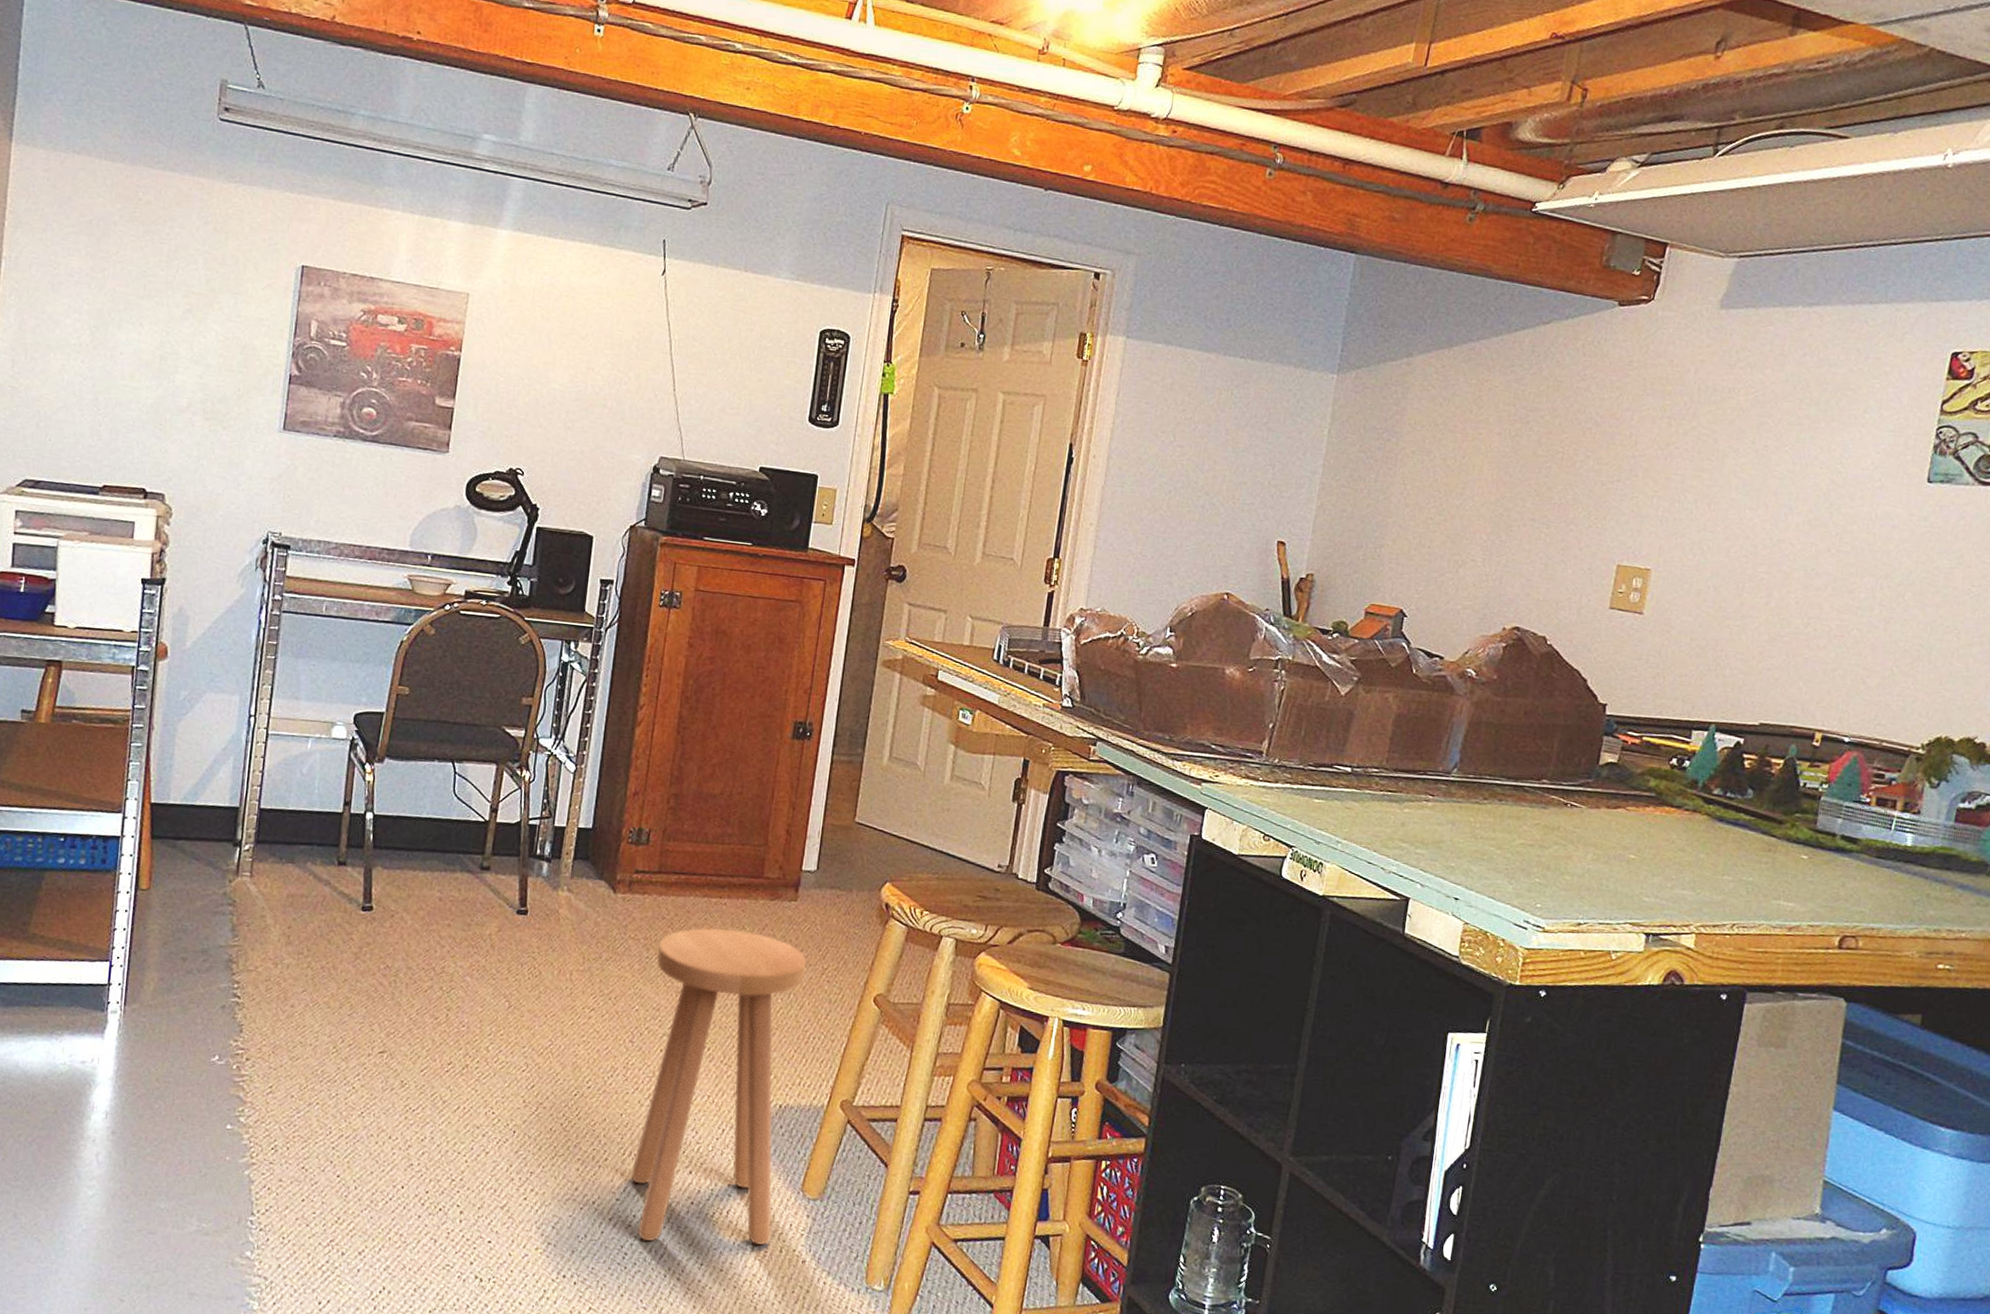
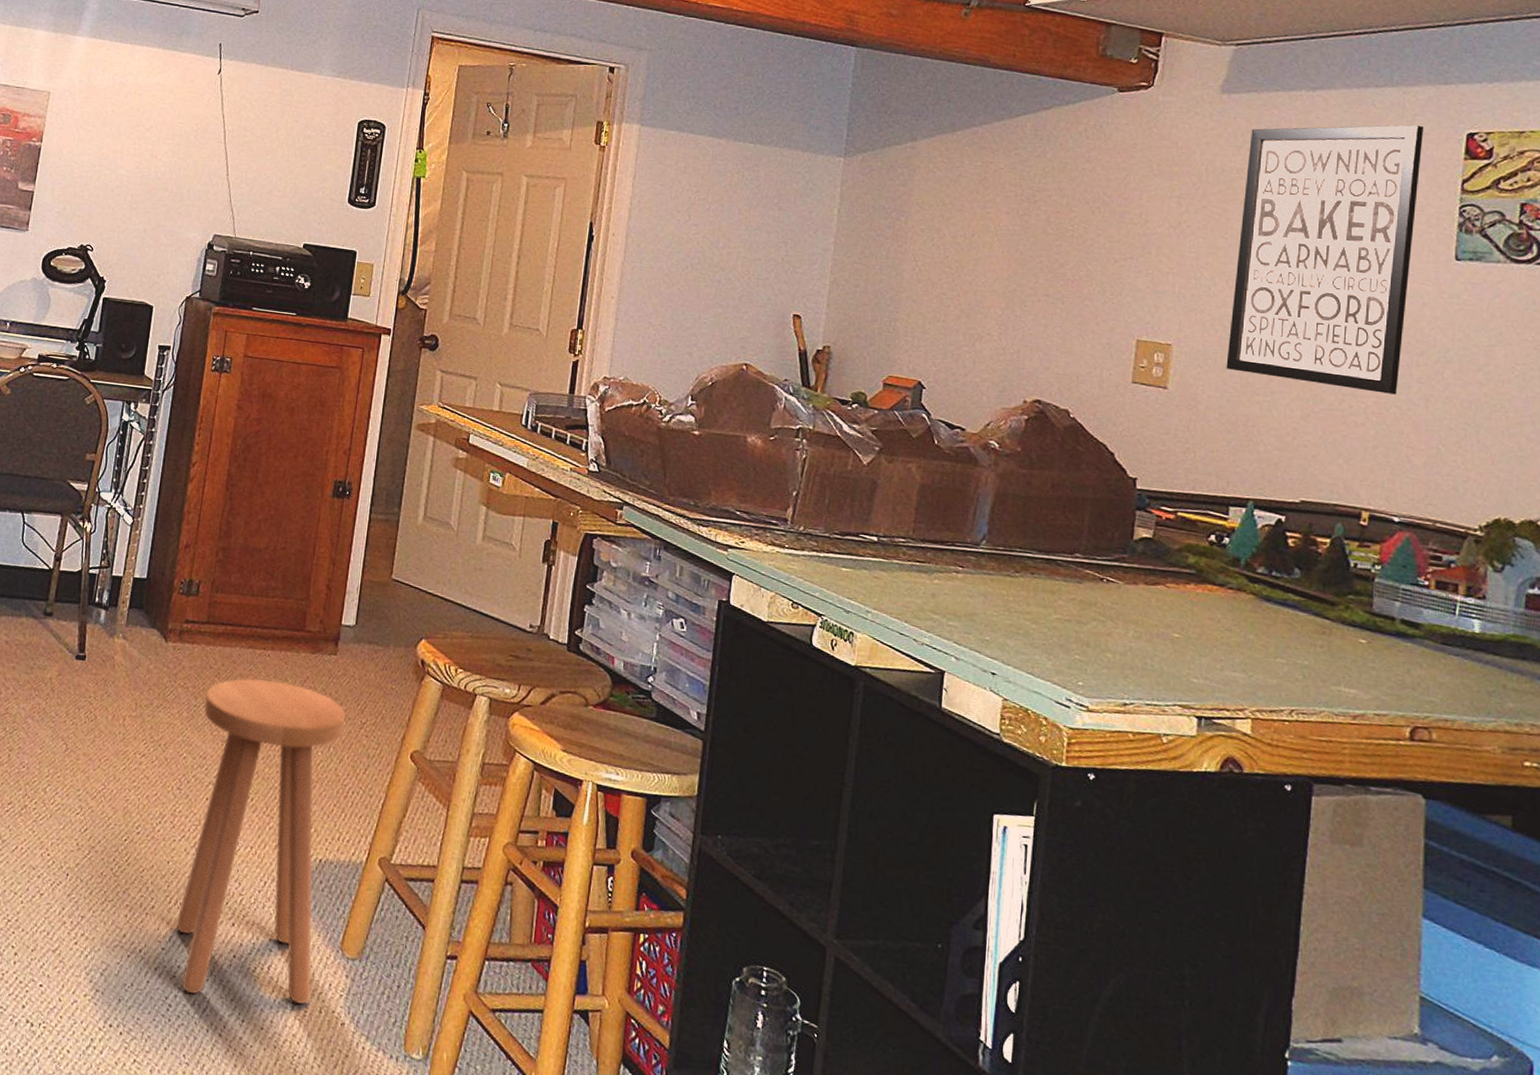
wall art: none [1701,343,1912,618] -> present [1226,125,1424,395]

